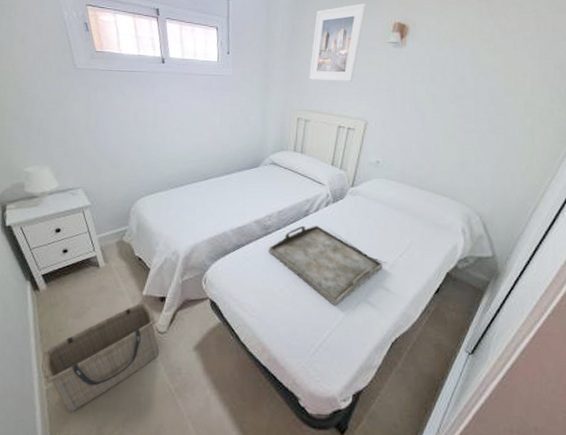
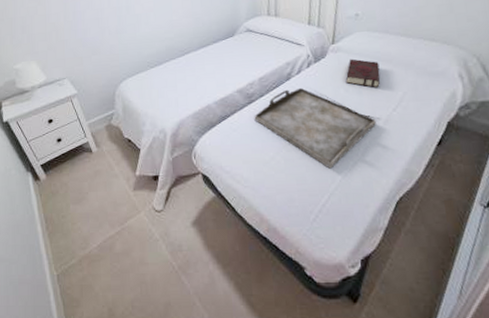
basket: present [41,302,159,412] -> none [50,182,158,295]
book: none [359,203,392,233] -> present [345,58,380,87]

